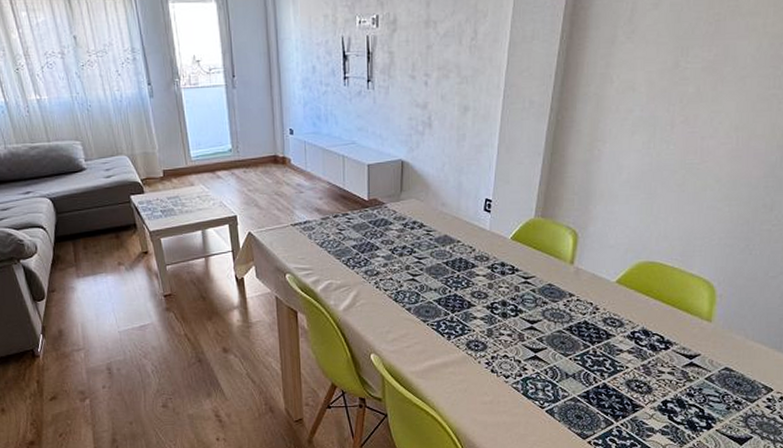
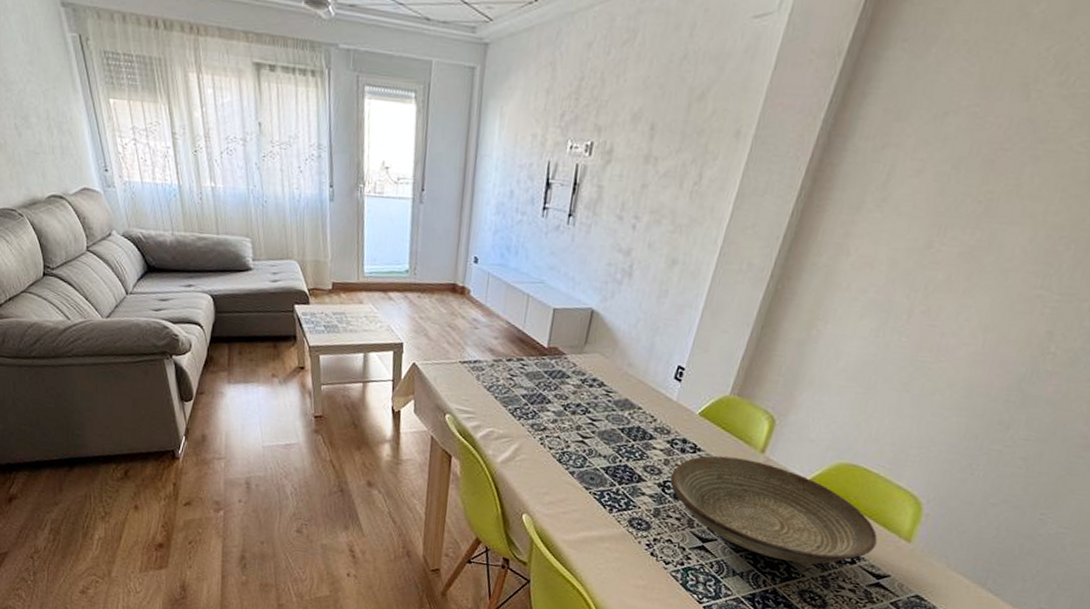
decorative bowl: none [497,272,684,356] -> present [670,455,878,564]

